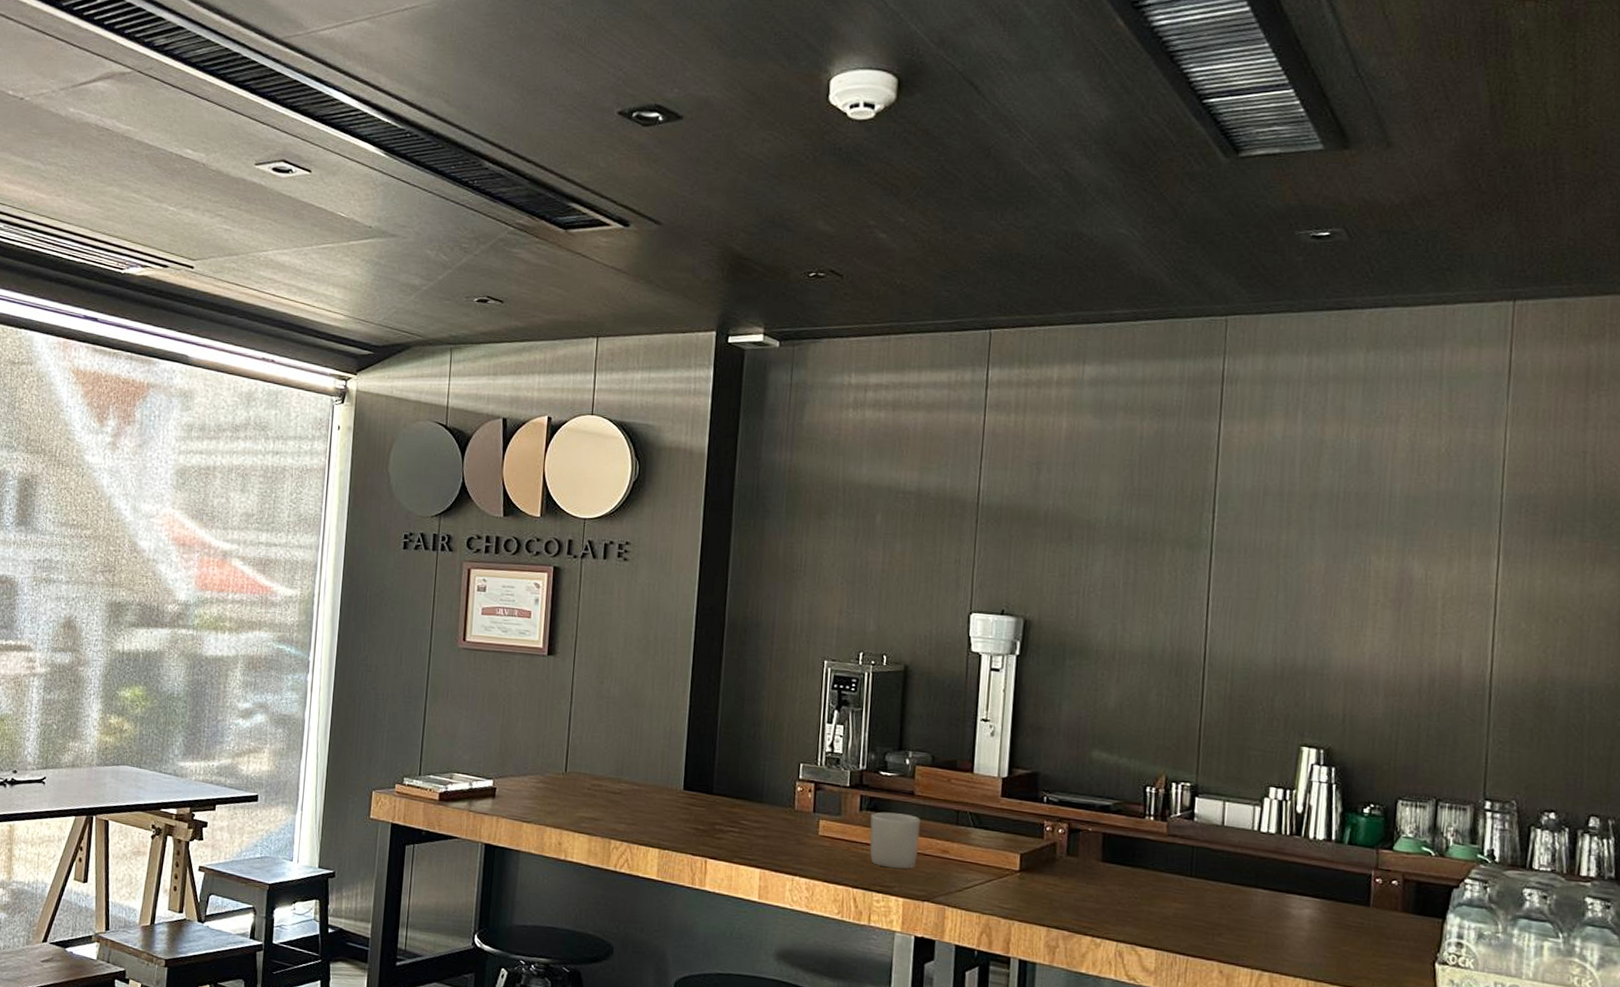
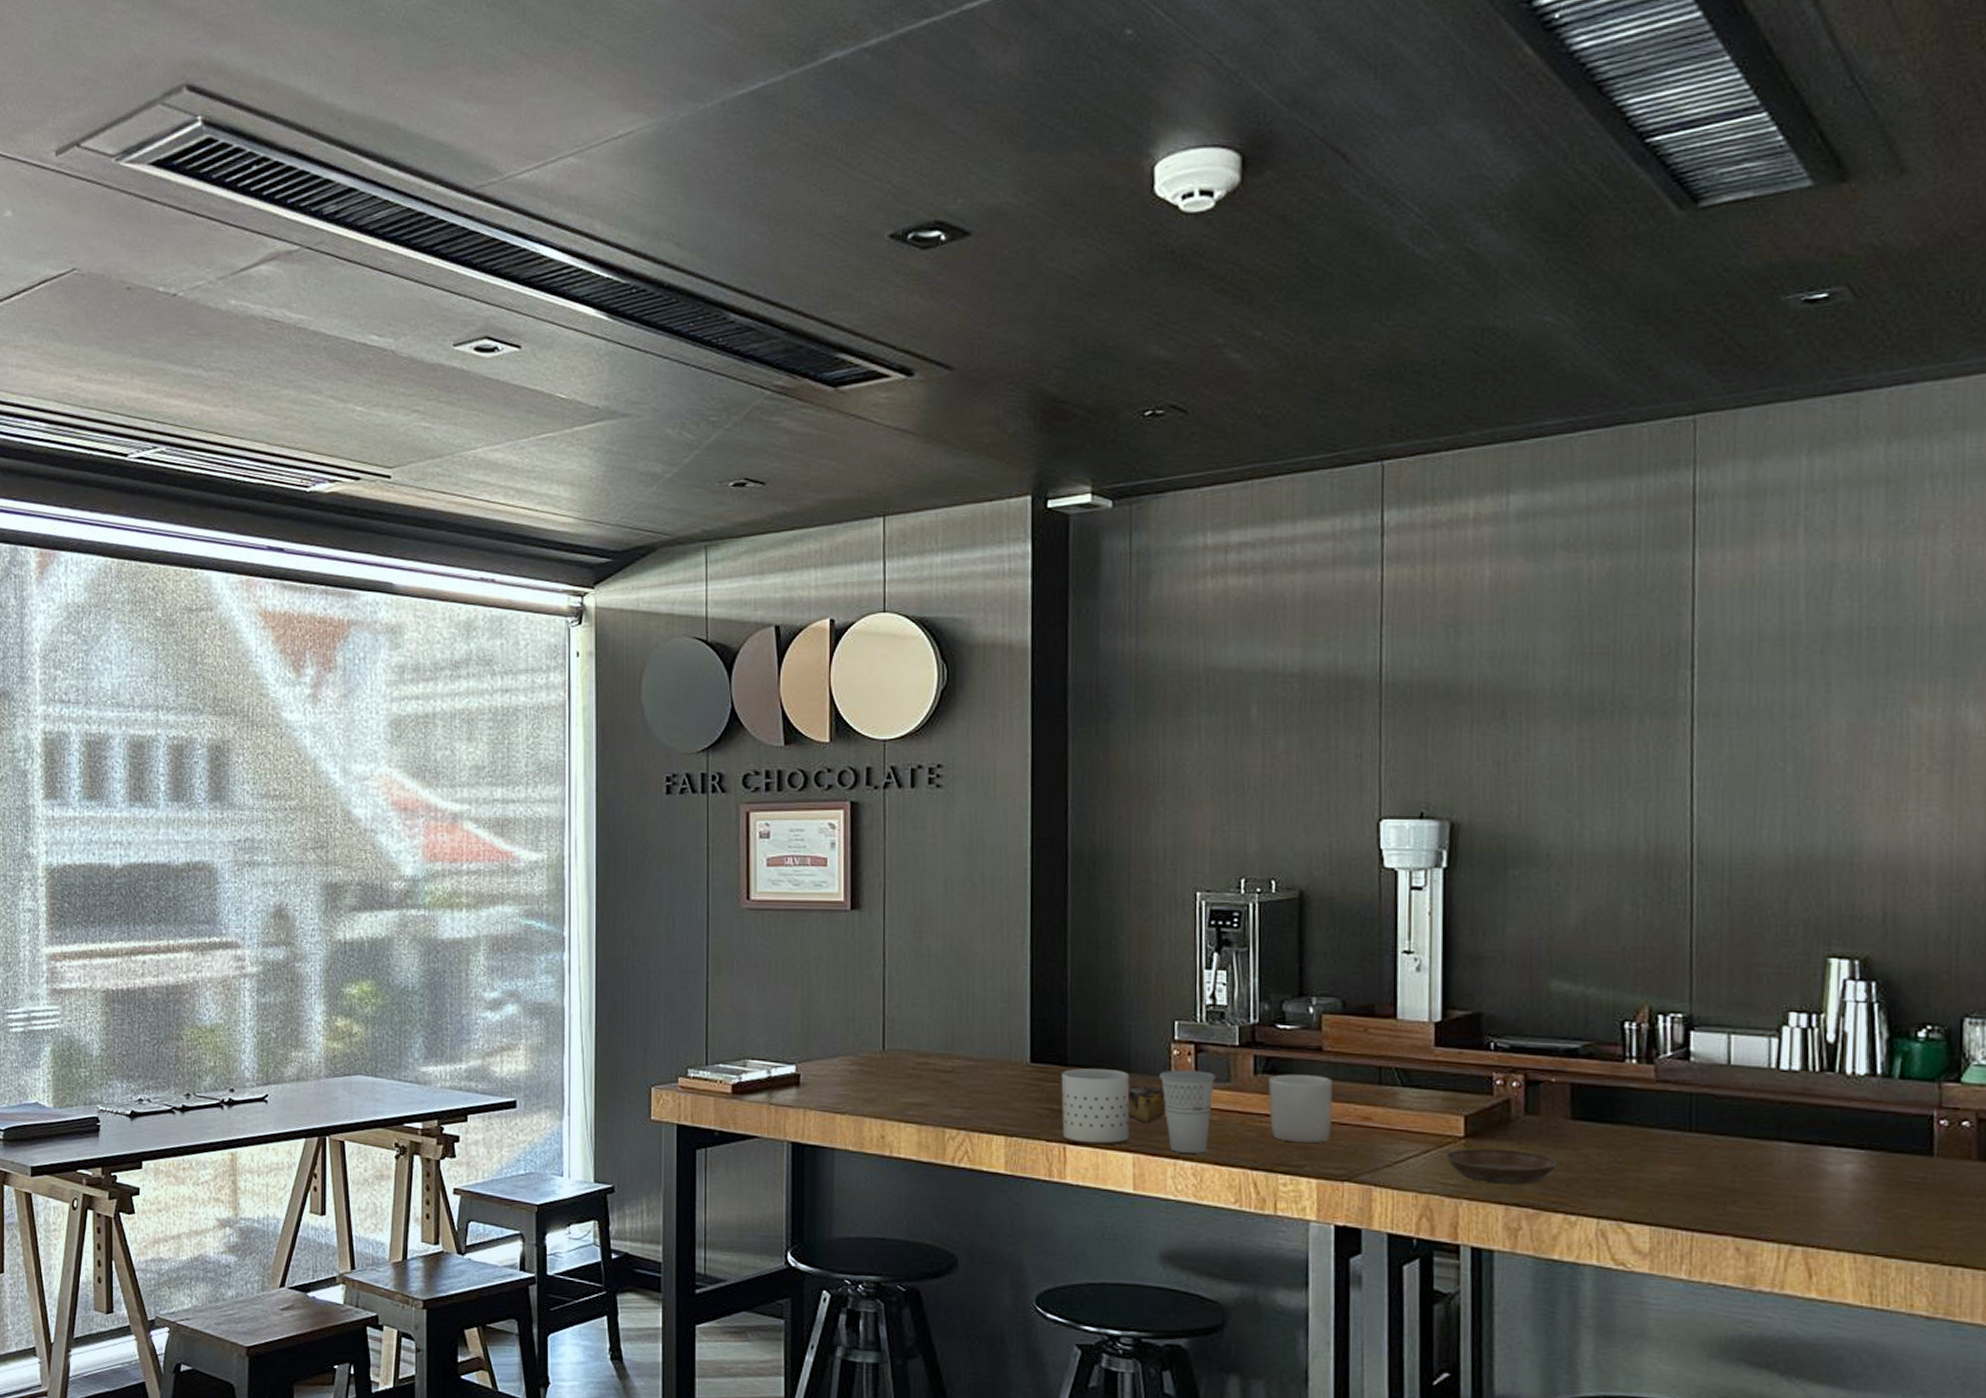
mug: none [705,797,762,861] -> present [1061,1068,1131,1146]
cake slice: none [758,813,789,845] -> present [1128,1084,1166,1123]
cup: none [785,803,830,872] -> present [1159,1069,1216,1154]
saucer: none [1004,880,1090,911] -> present [1445,1148,1558,1184]

